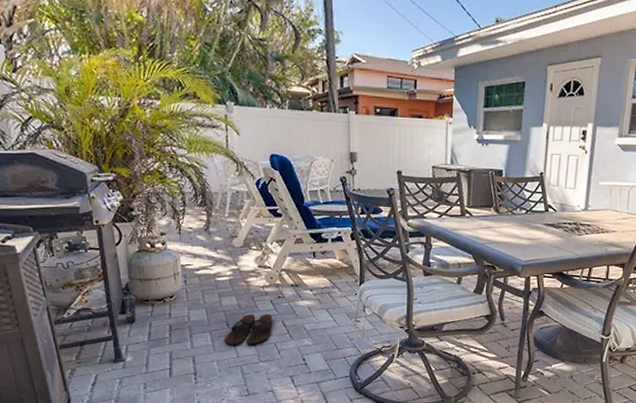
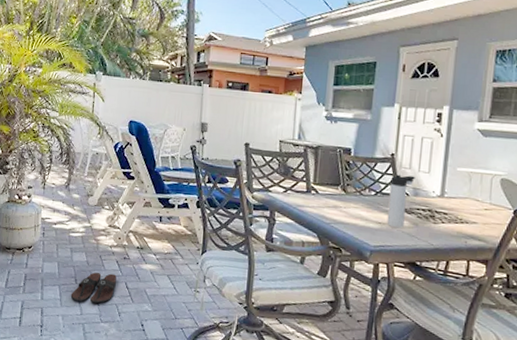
thermos bottle: none [536,192,562,243] -> present [386,174,415,229]

